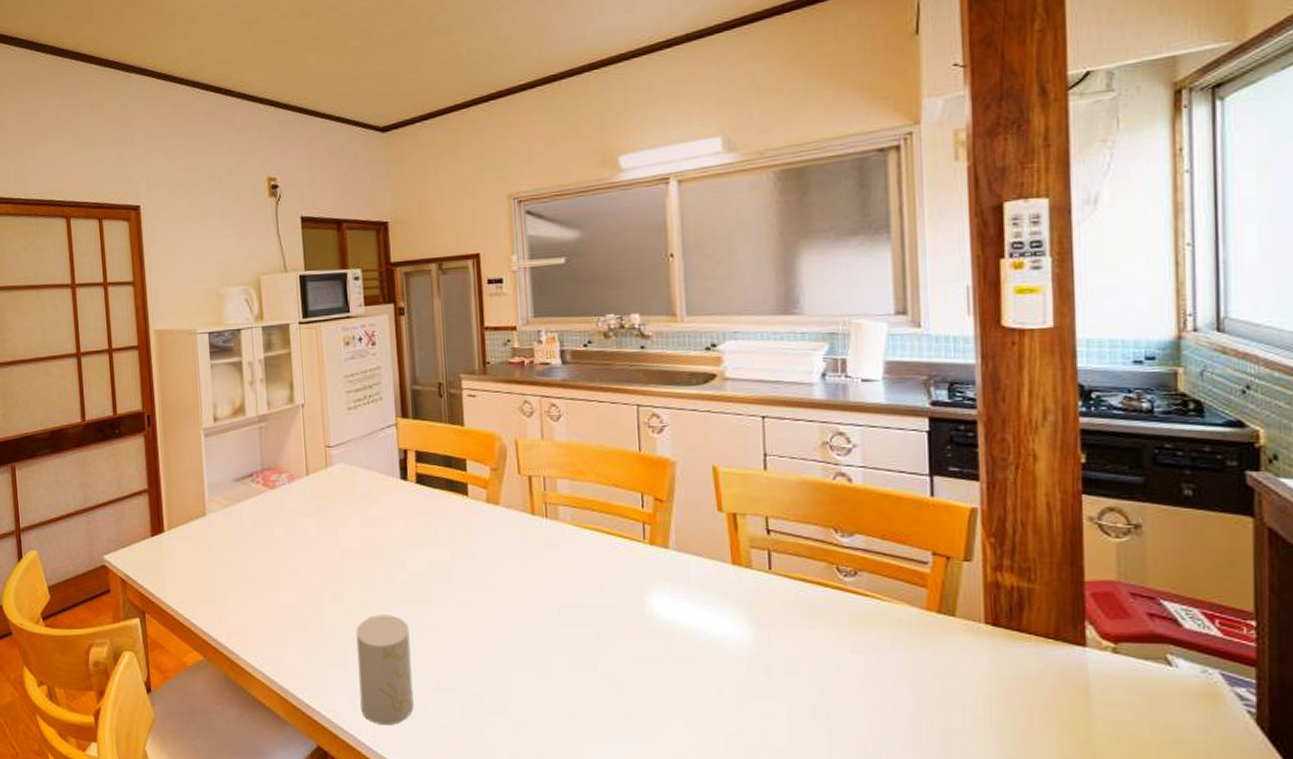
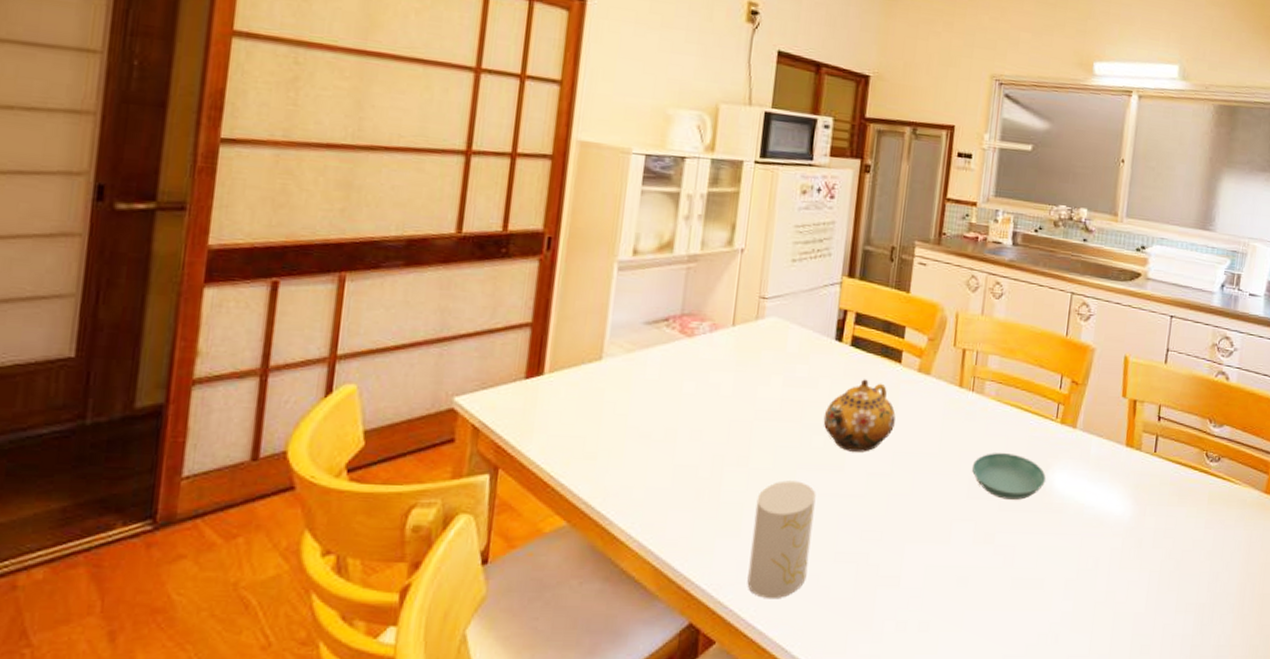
teapot: none [403,514,472,585] -> present [823,379,896,452]
saucer: none [559,579,643,626] -> present [971,453,1046,500]

